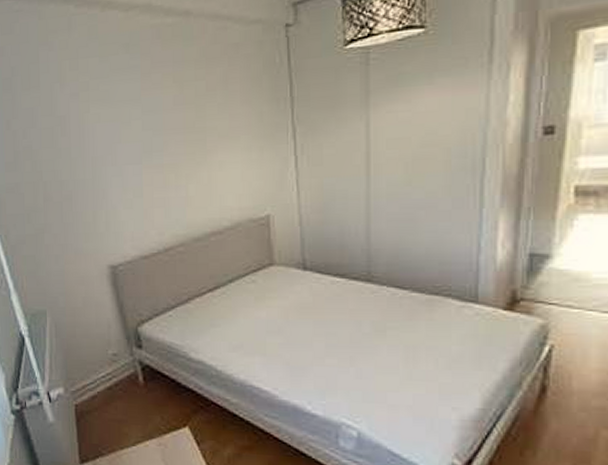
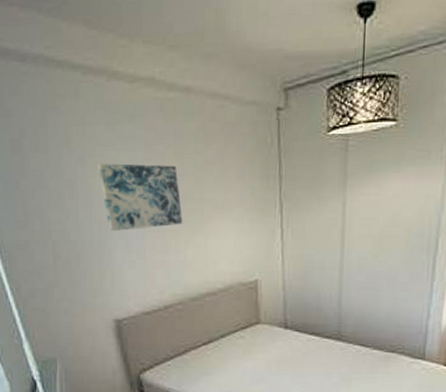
wall art: none [91,94,184,168] -> present [97,163,183,231]

